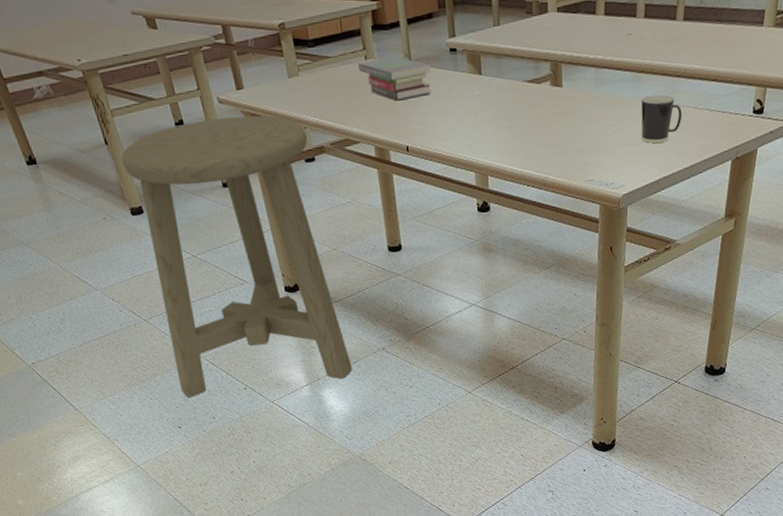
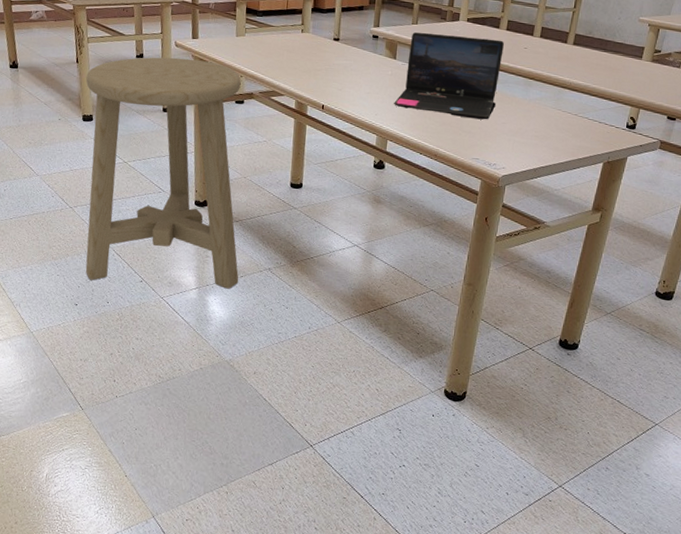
books: present [358,56,431,101] -> none [295,33,355,69]
laptop: none [488,29,605,134] -> present [394,32,504,120]
mug: present [640,95,682,143] -> none [525,99,564,138]

